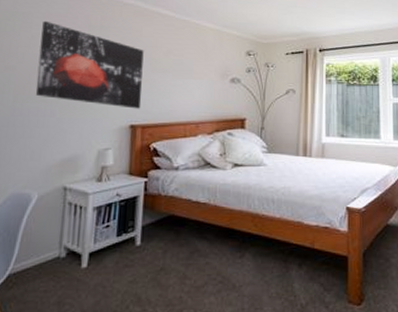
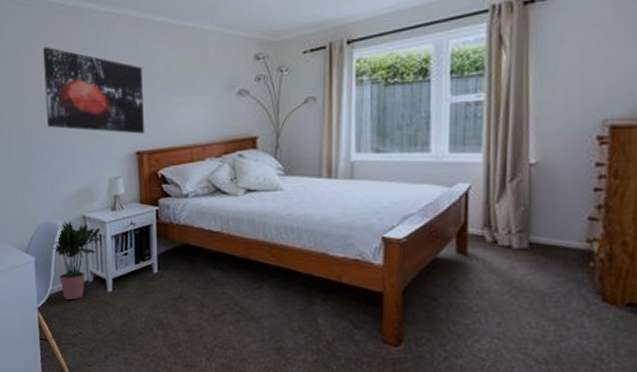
potted plant: none [22,192,83,279] -> present [53,221,102,300]

